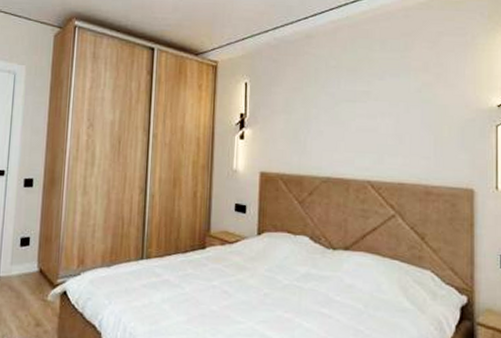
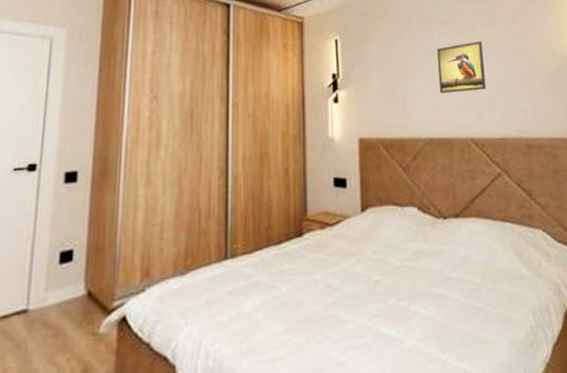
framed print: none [341,89,390,138] -> present [436,41,487,94]

